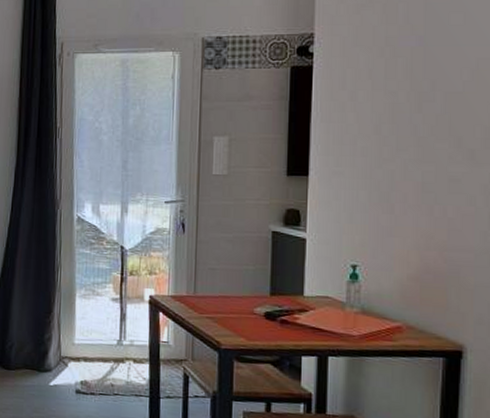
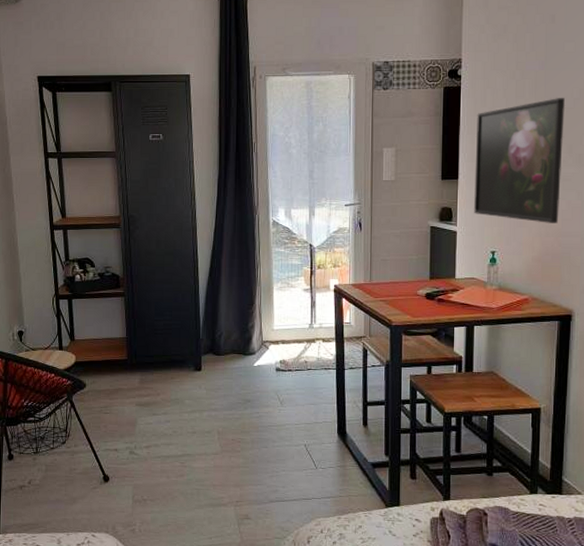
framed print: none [329,80,451,234] -> present [474,98,565,223]

